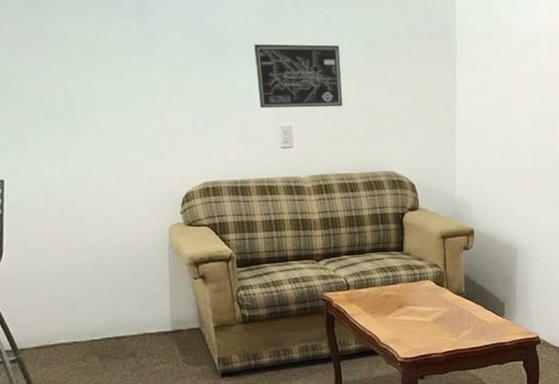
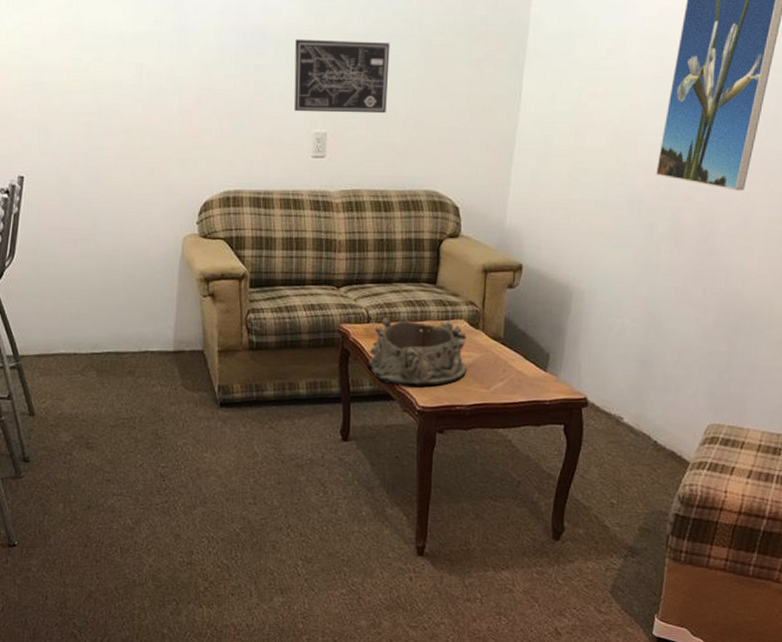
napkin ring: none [352,282,437,342] -> present [368,317,467,387]

